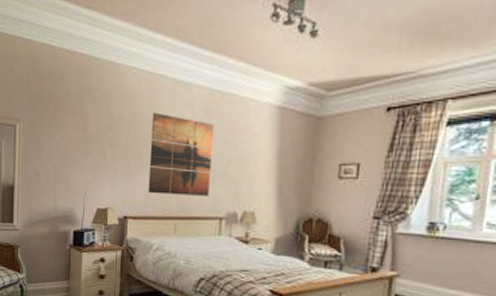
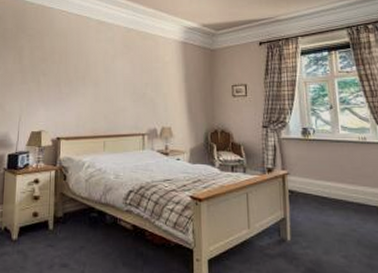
wall art: present [148,112,214,196] -> none [78,47,132,116]

